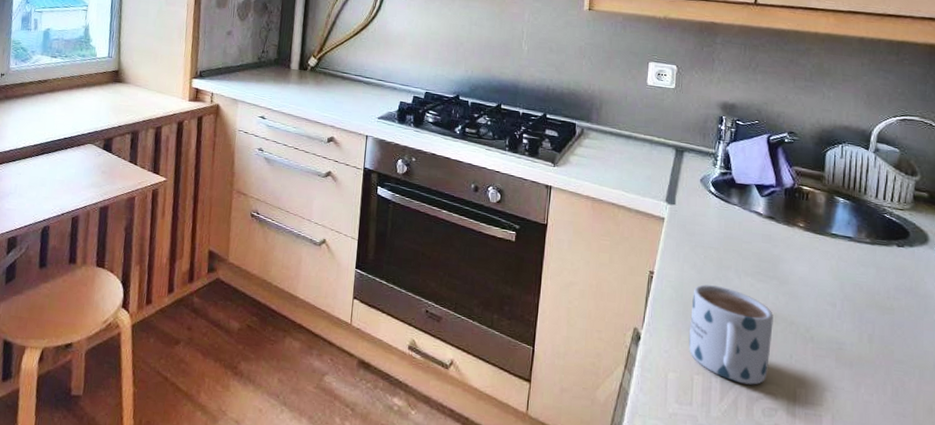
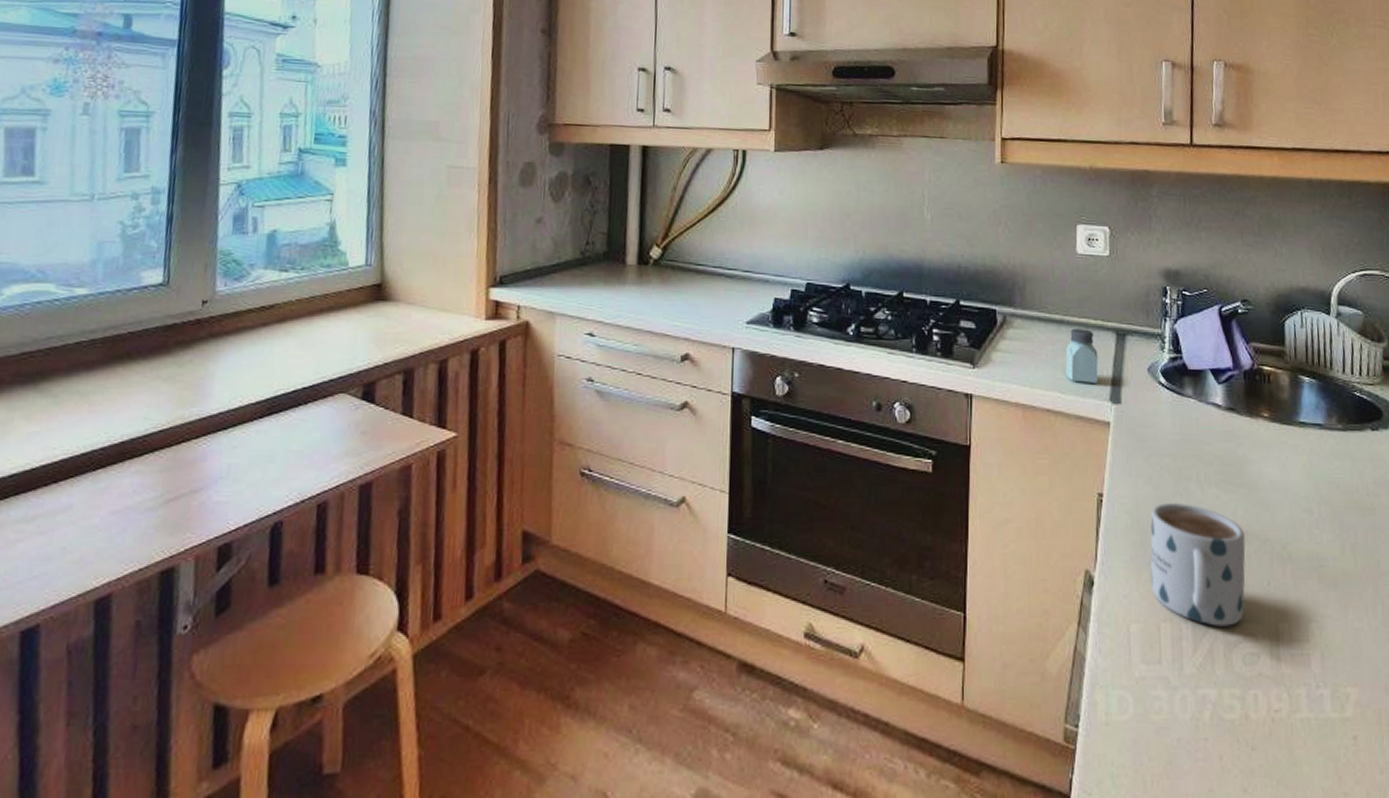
saltshaker: none [630,143,659,187] -> present [1065,328,1098,383]

